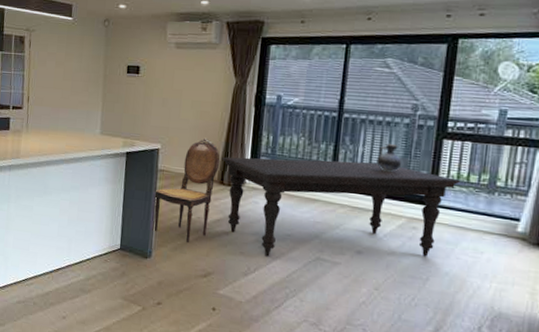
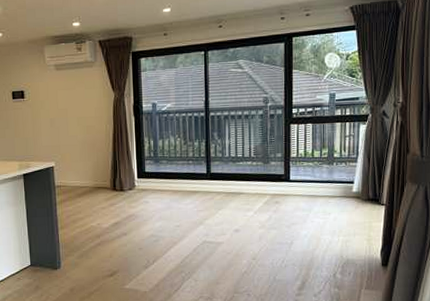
dining chair: present [154,137,221,242] -> none [55,150,111,248]
dining table: present [222,157,460,257] -> none [112,151,307,248]
ceramic jug: present [376,143,402,172] -> none [241,133,261,158]

